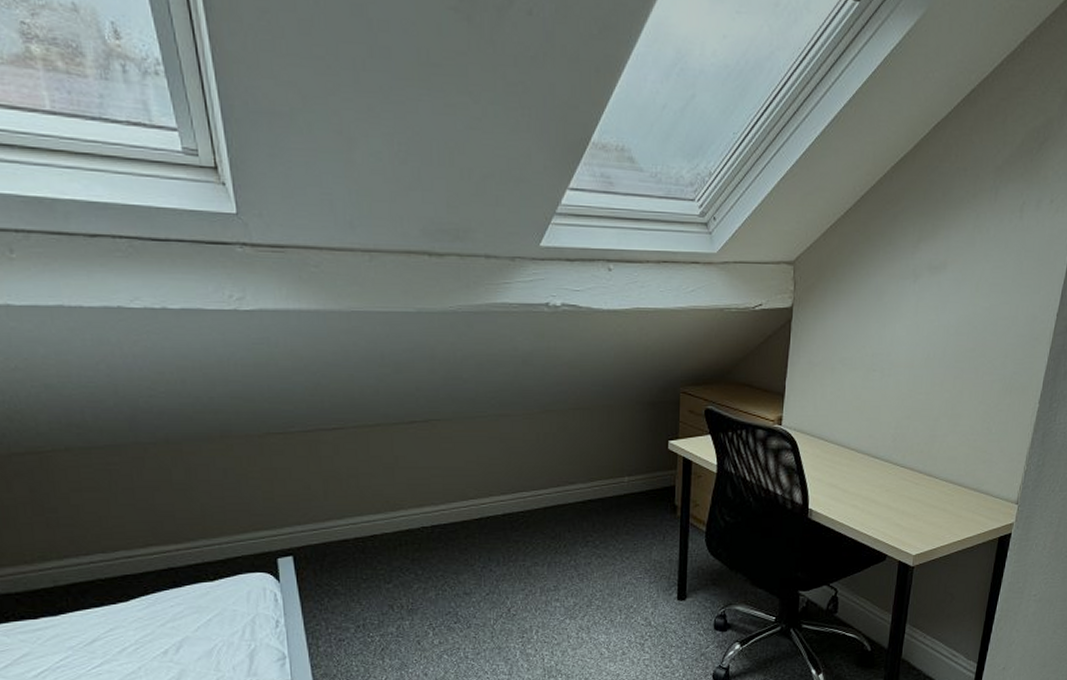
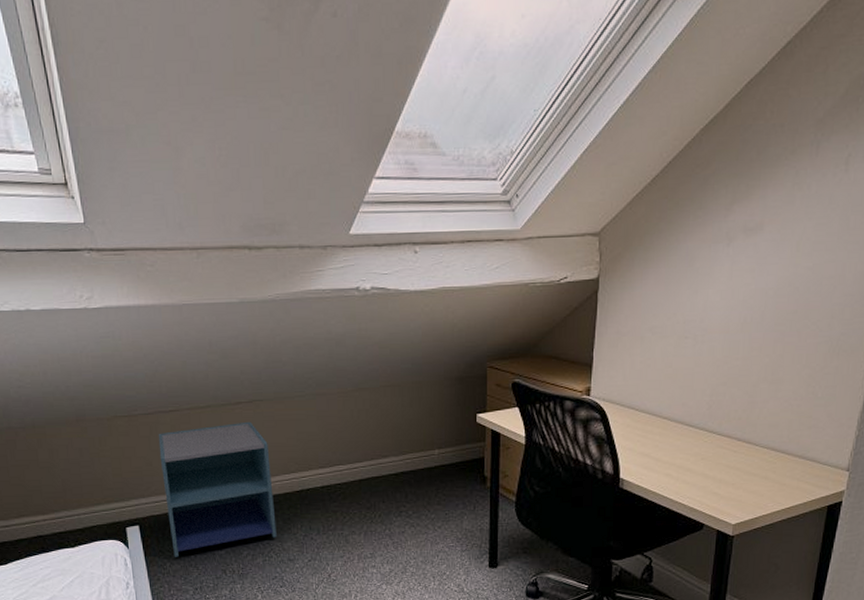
nightstand: none [318,442,452,592] -> present [158,421,277,557]

